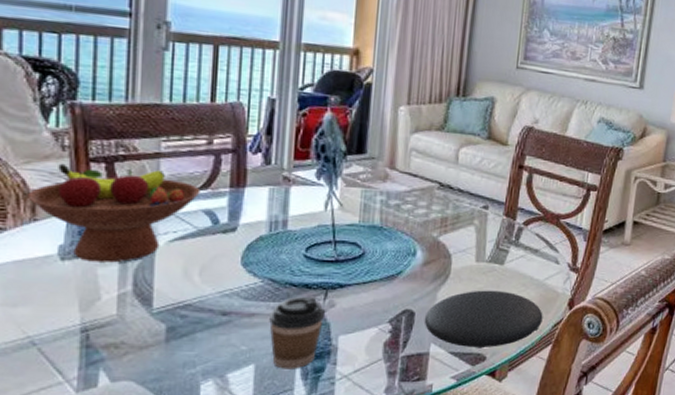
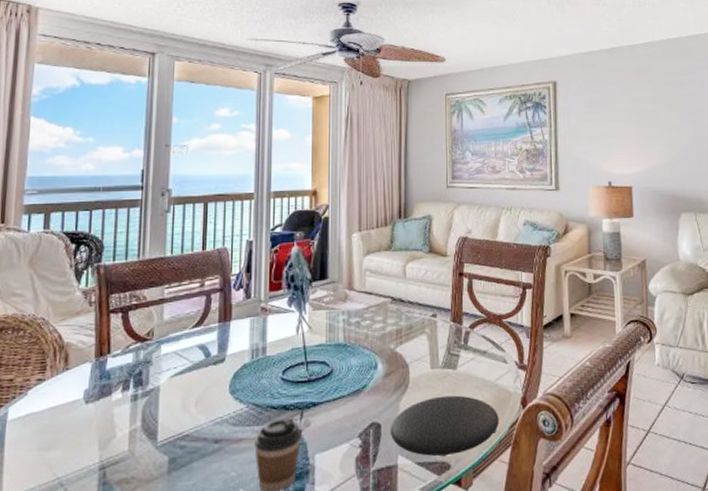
fruit bowl: present [28,163,201,263] -> none [62,314,195,403]

